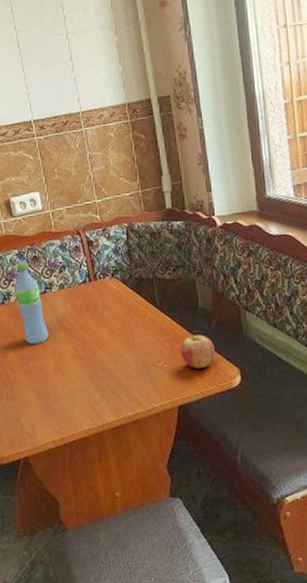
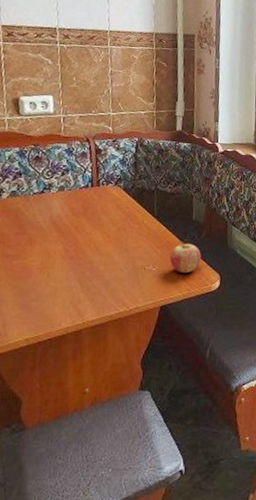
water bottle: present [14,262,48,345] -> none [8,160,40,243]

